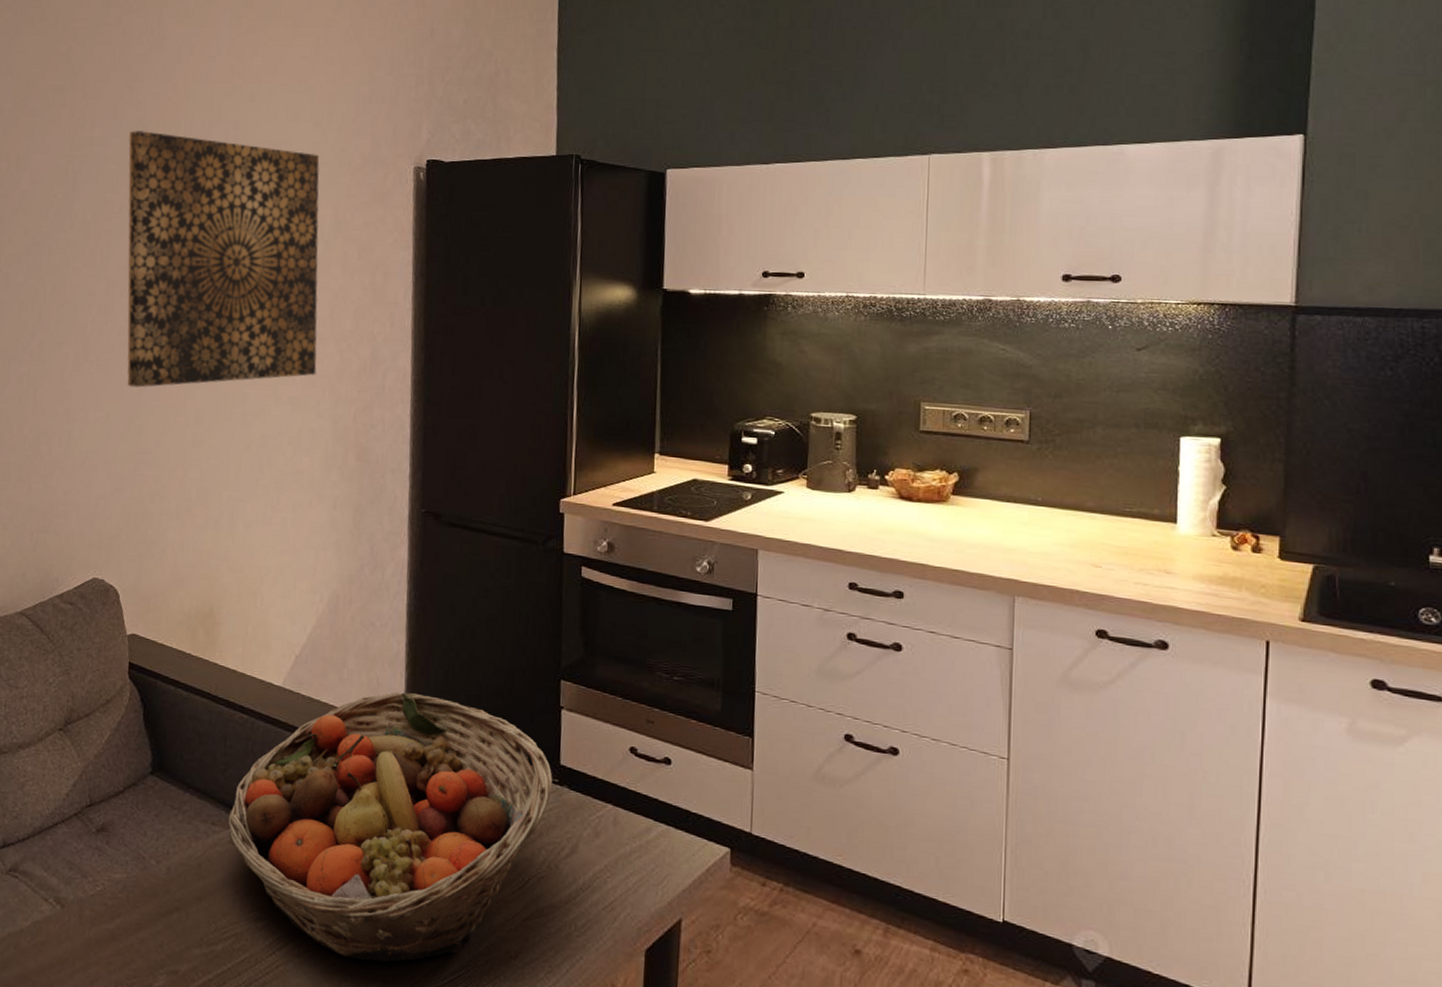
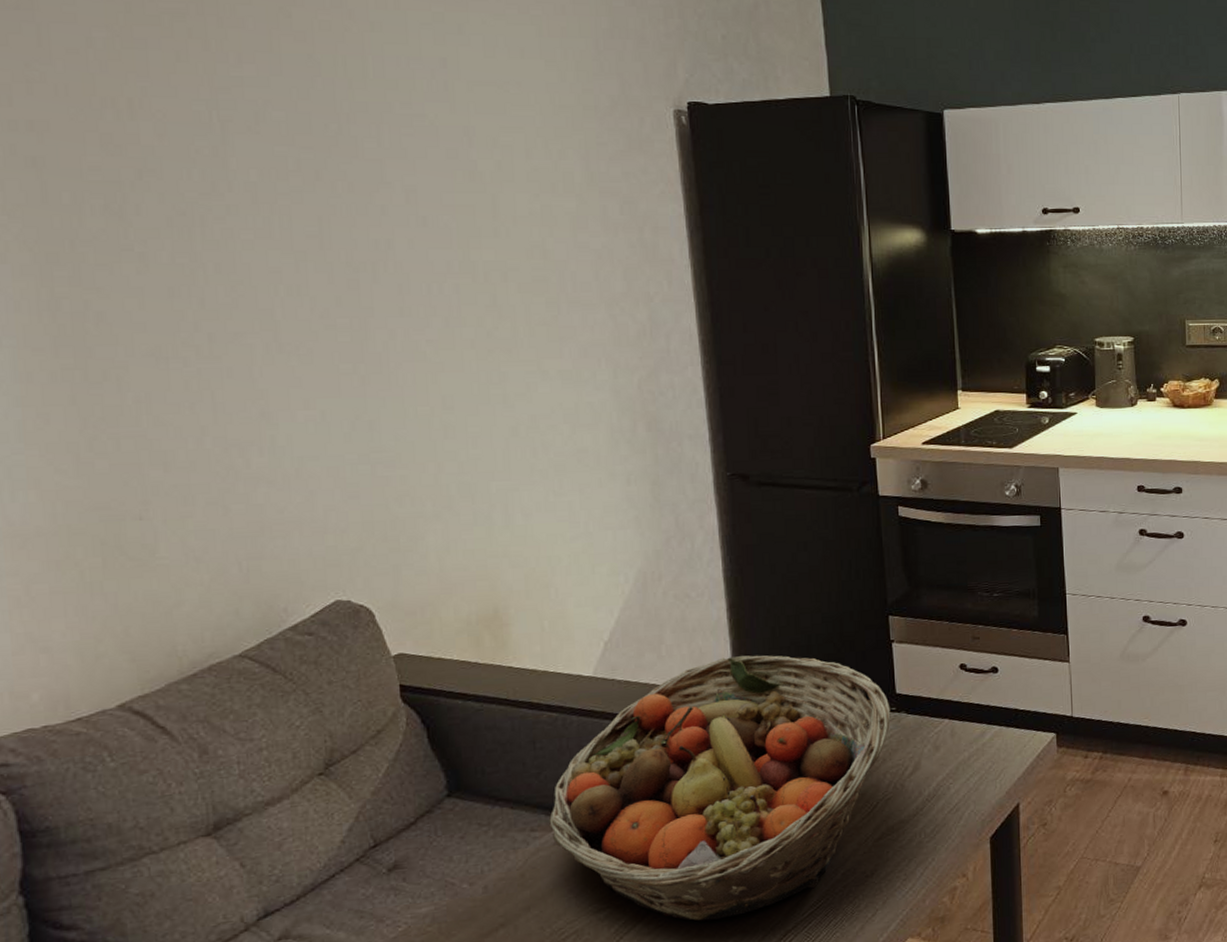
wall art: present [127,130,320,388] -> none [295,67,587,378]

